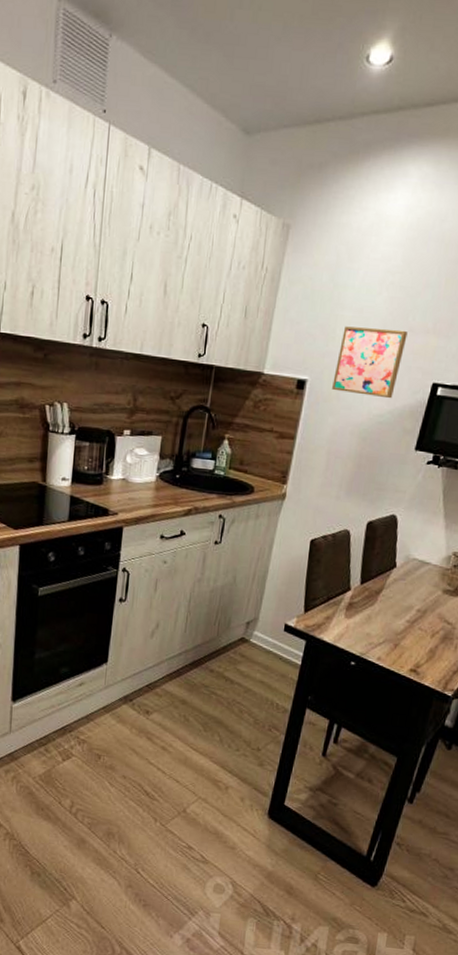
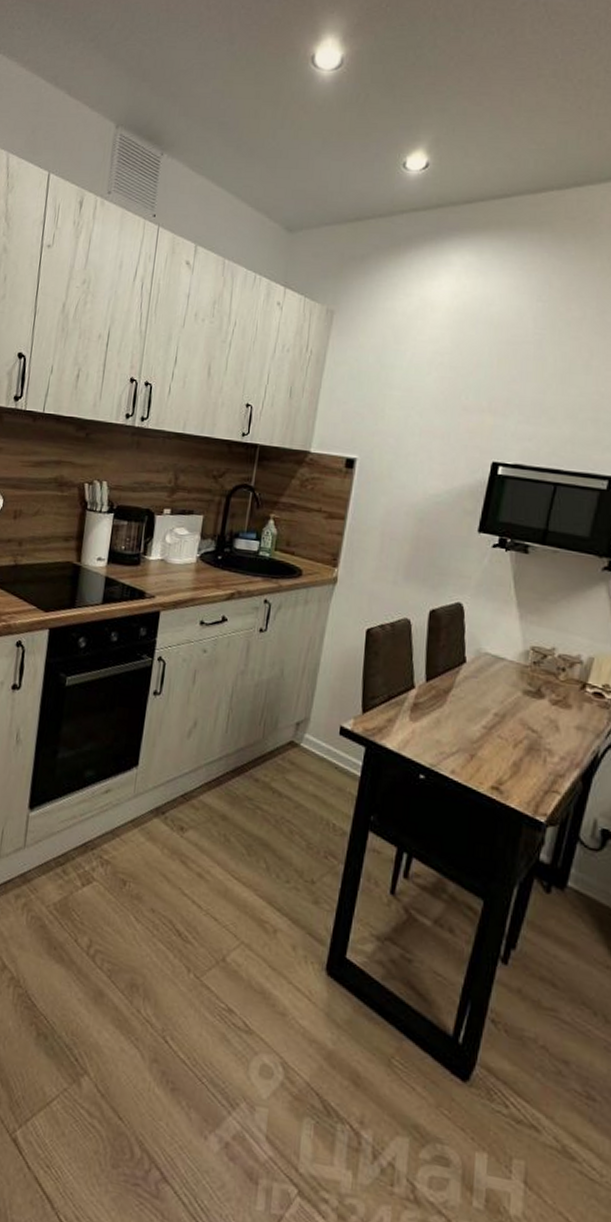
wall art: present [332,326,408,399] -> none [383,405,461,478]

